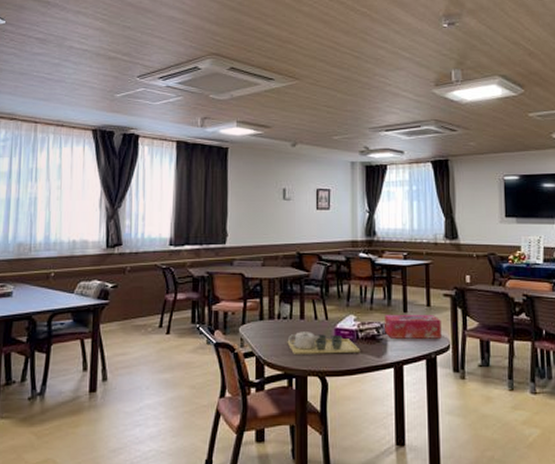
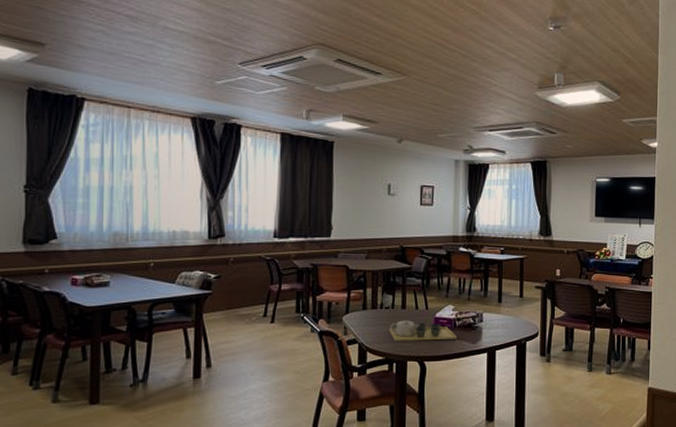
tissue box: present [385,315,442,339] -> none [480,305,532,327]

